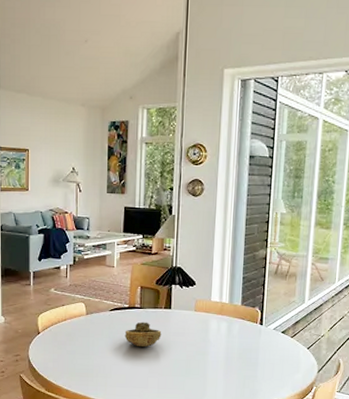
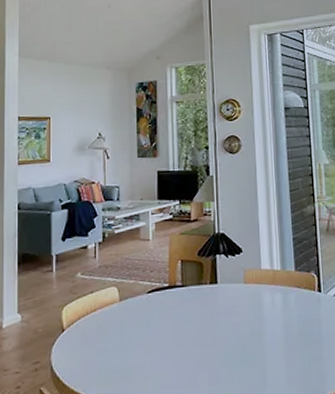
decorative bowl: present [124,321,162,347] -> none [166,302,209,335]

